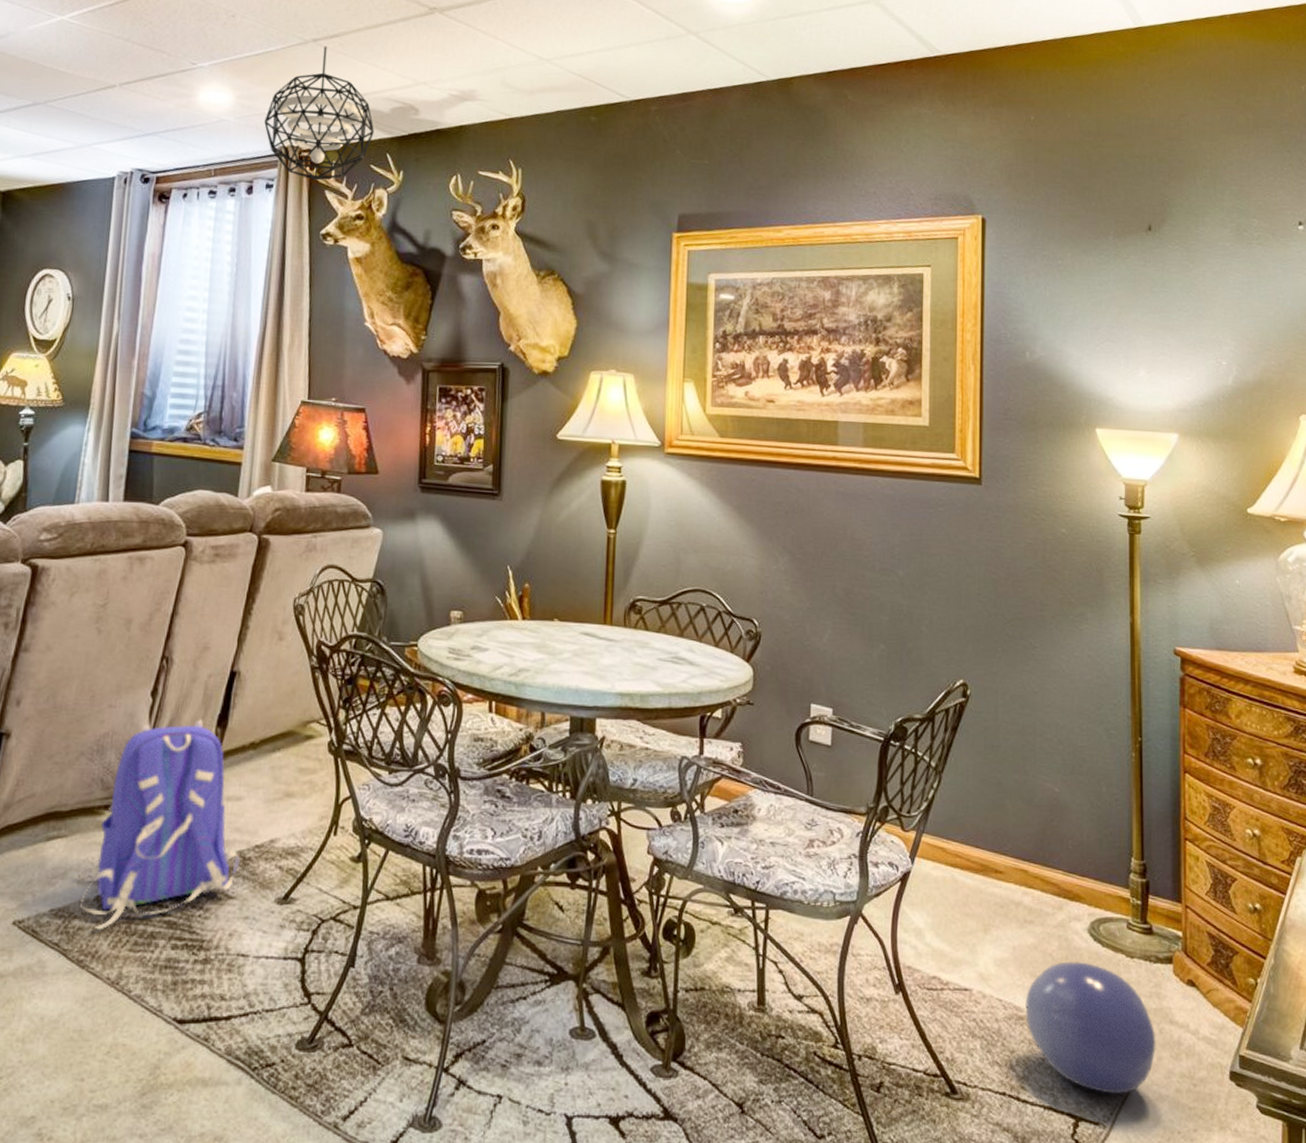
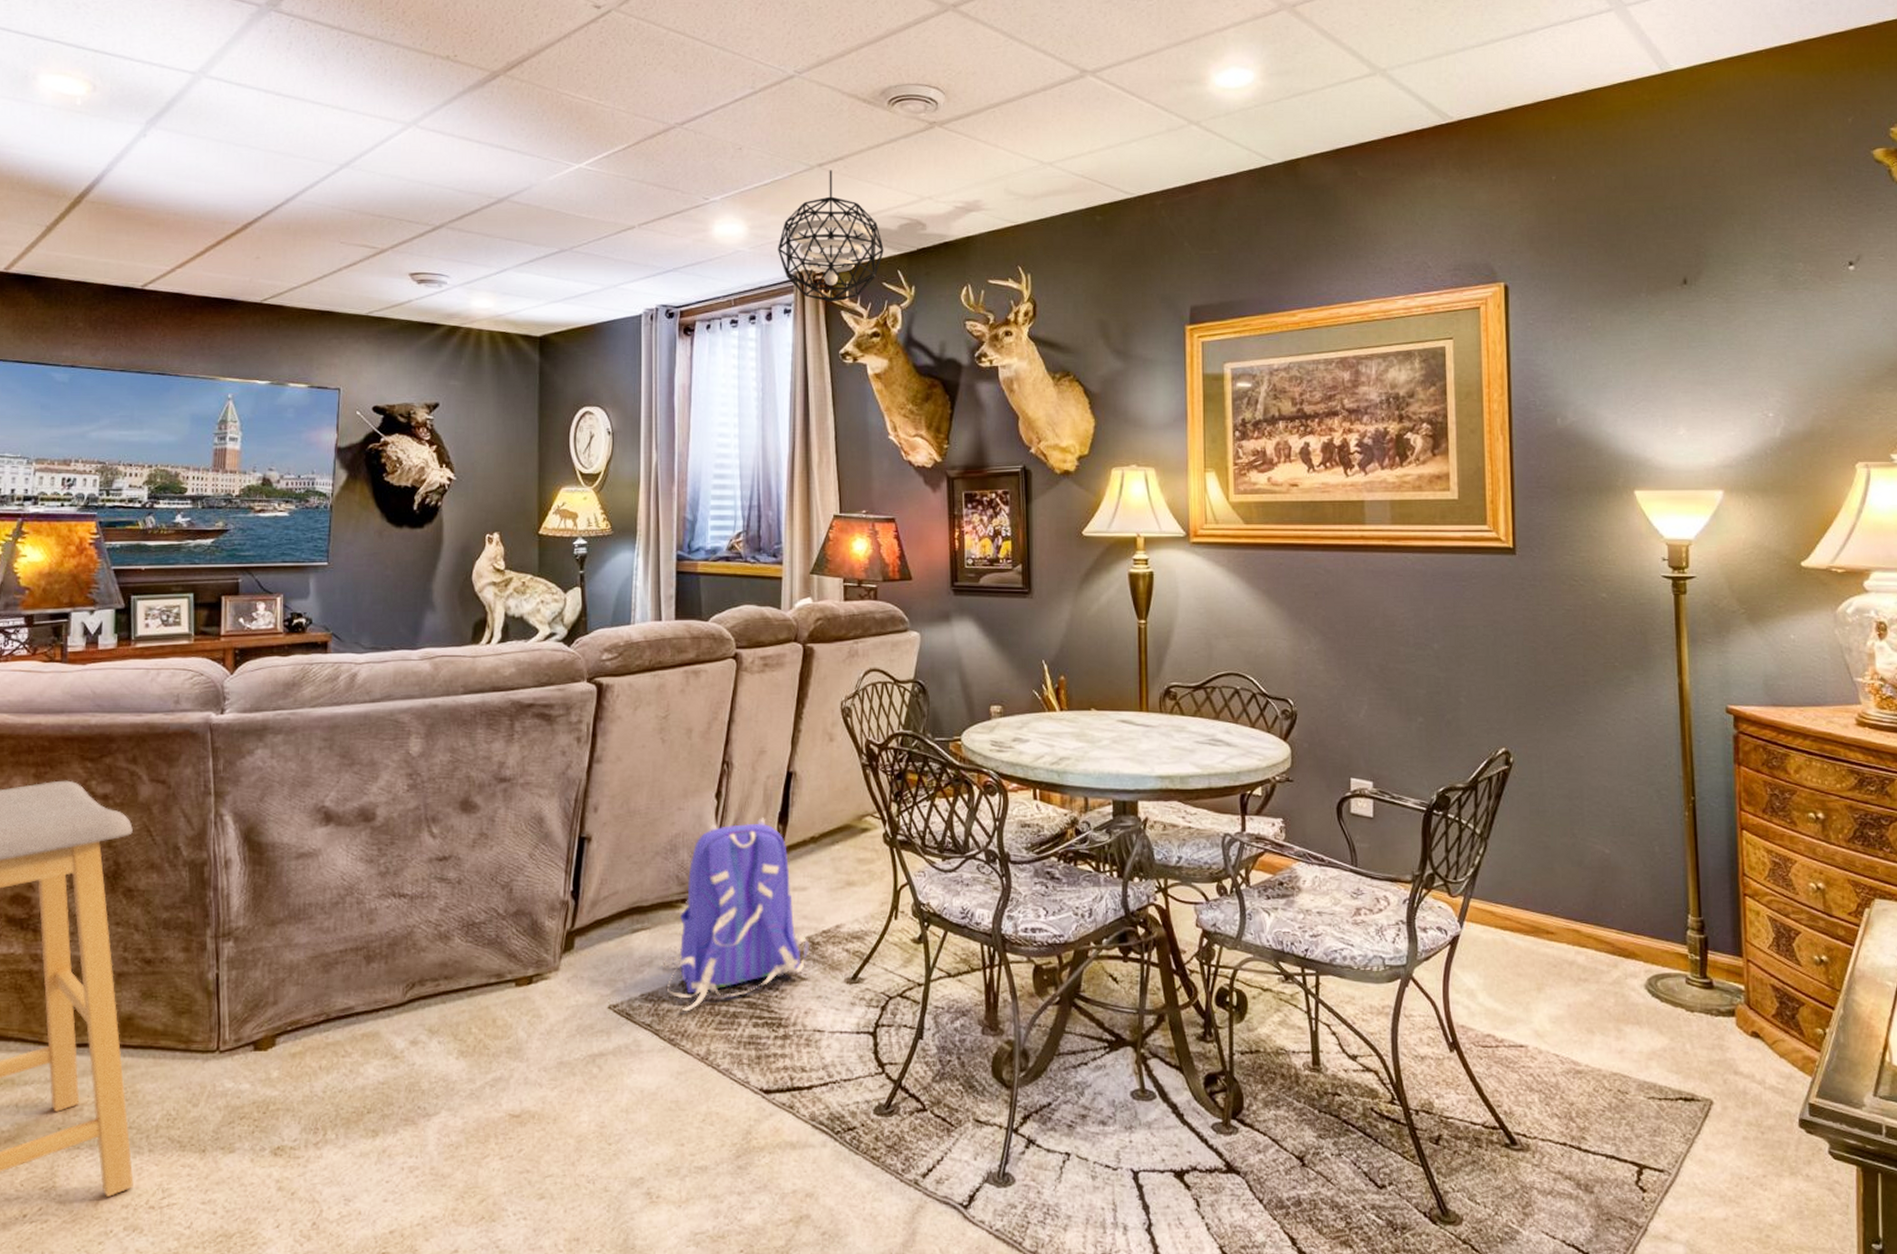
ball: present [1025,961,1156,1095] -> none [1583,1017,1721,1144]

